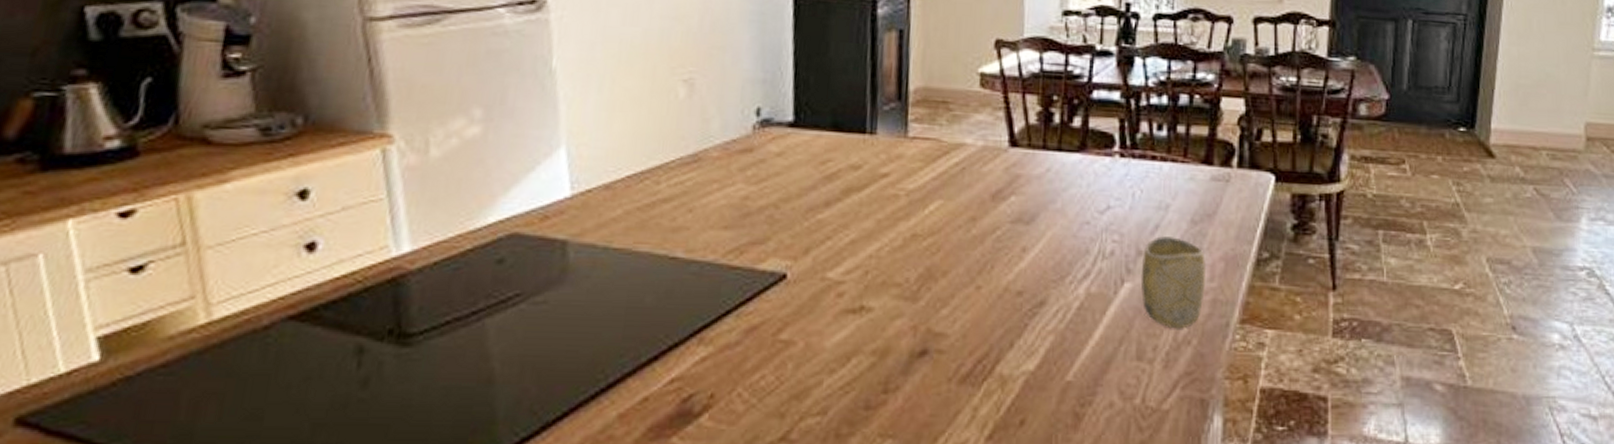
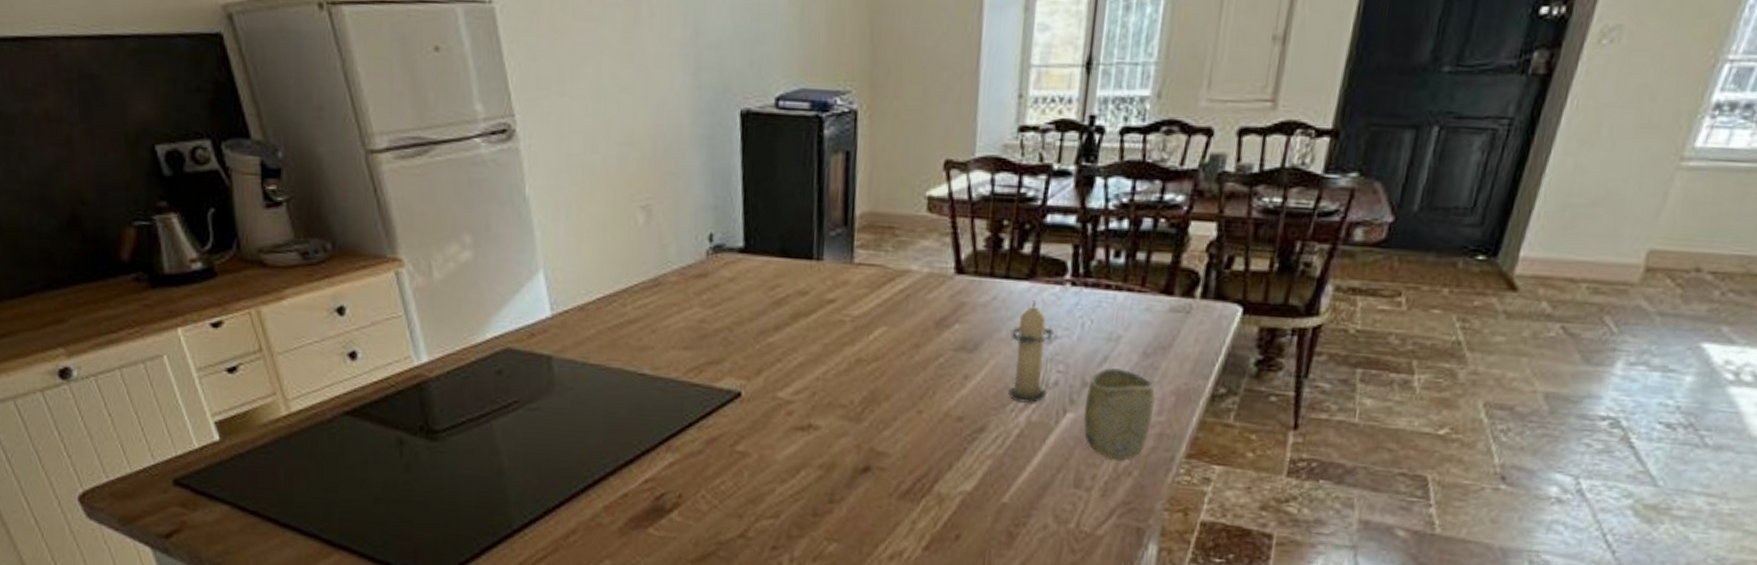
candle: none [1065,172,1107,274] -> present [1007,300,1054,403]

